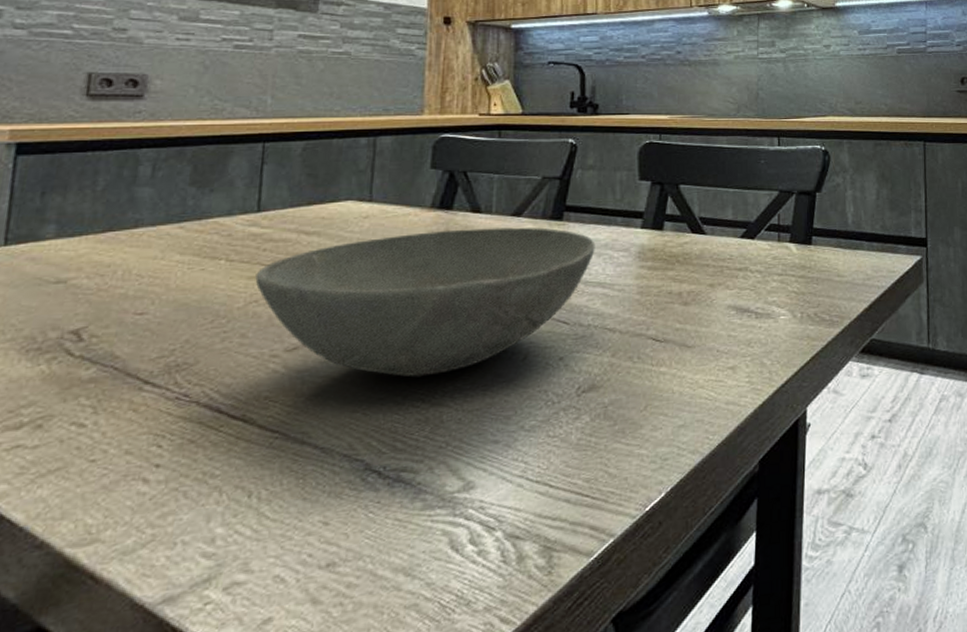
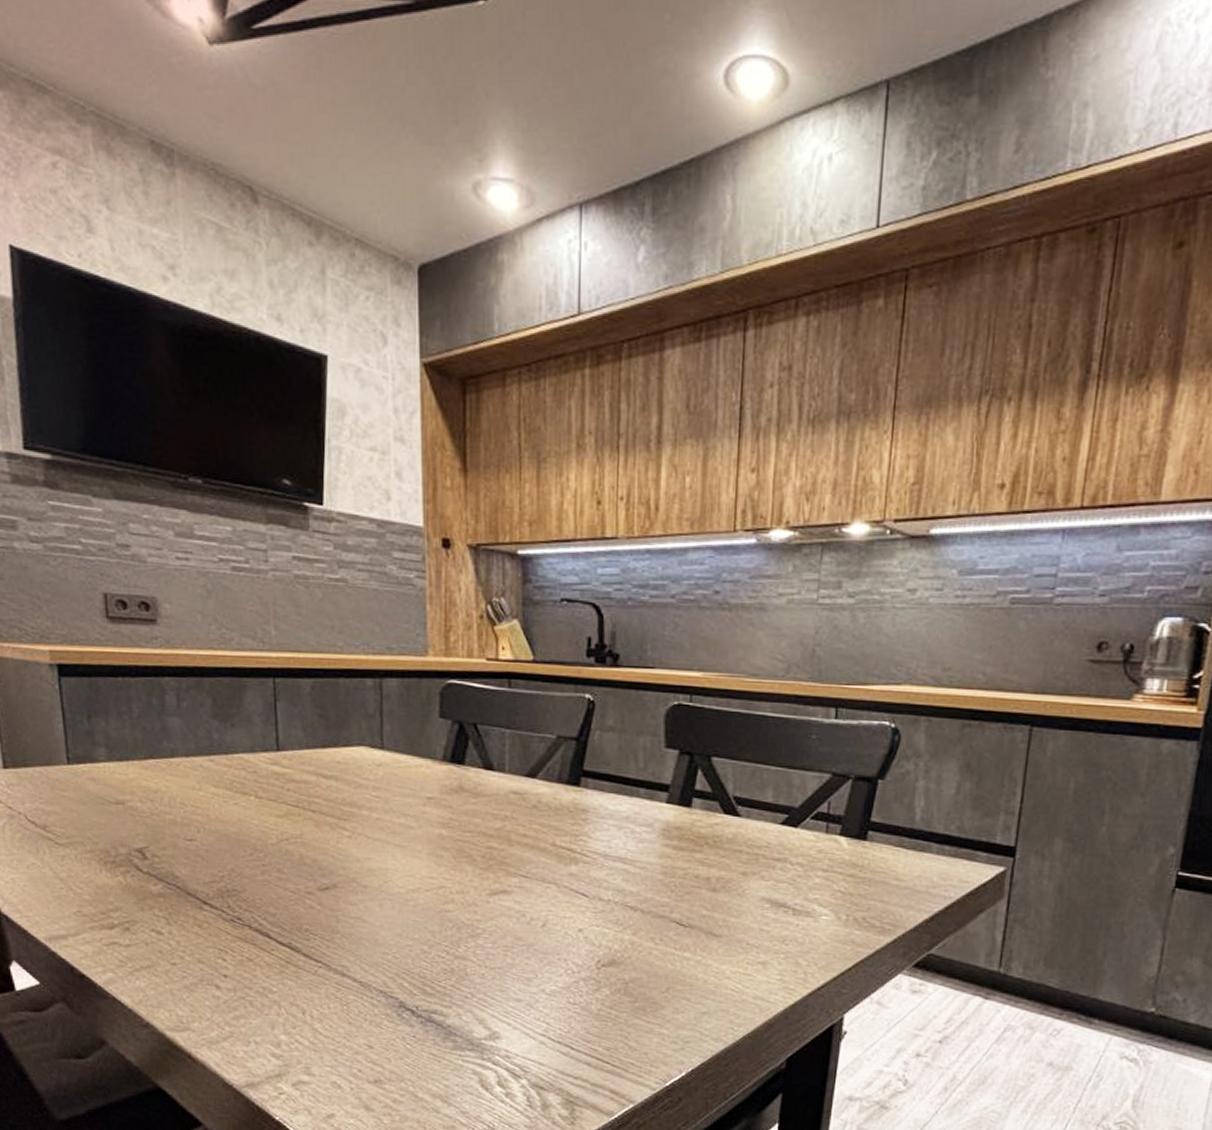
bowl: present [255,227,595,377] -> none [283,786,616,930]

